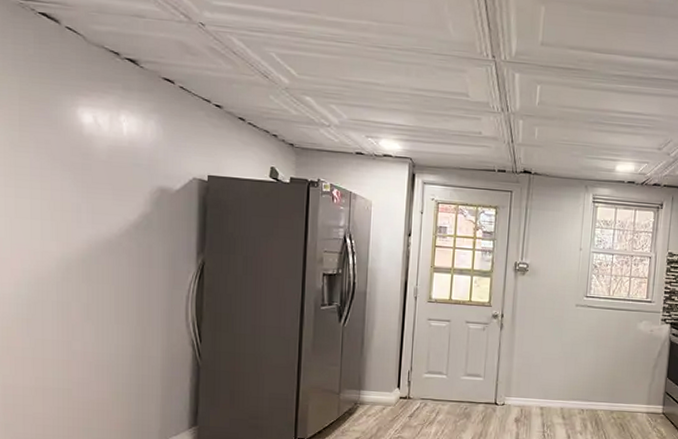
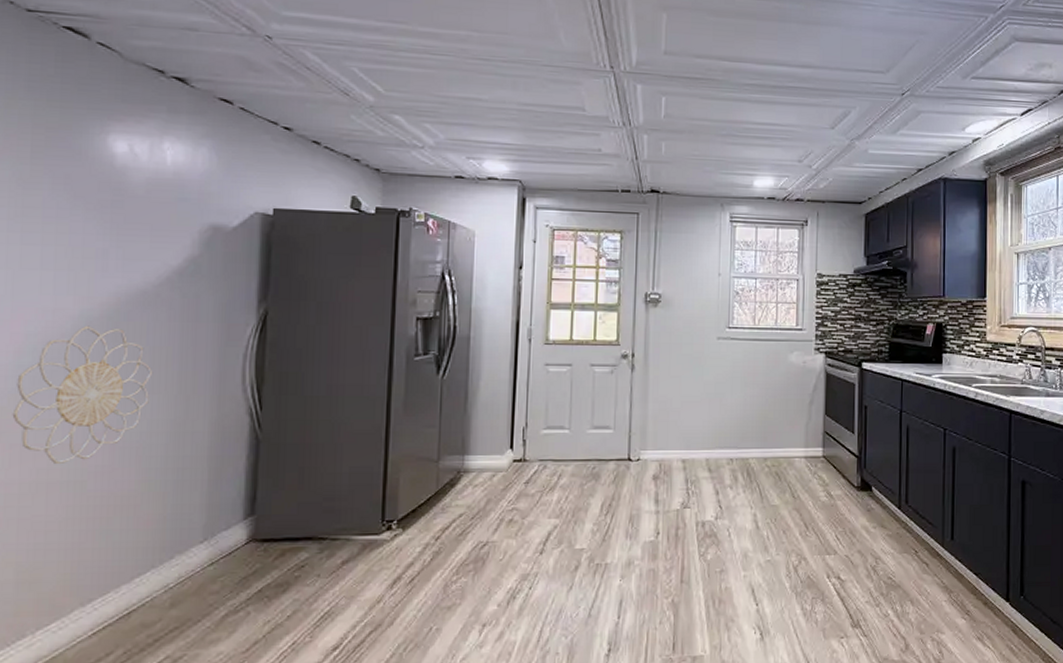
decorative wall piece: none [15,266,118,375] -> present [12,325,153,465]

